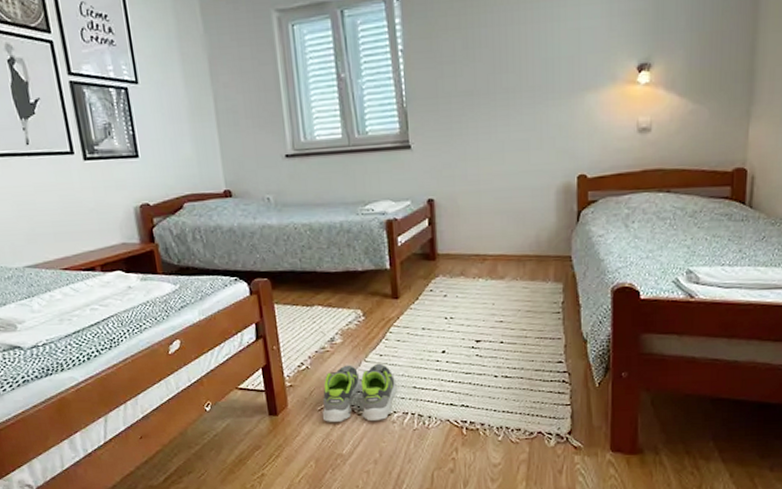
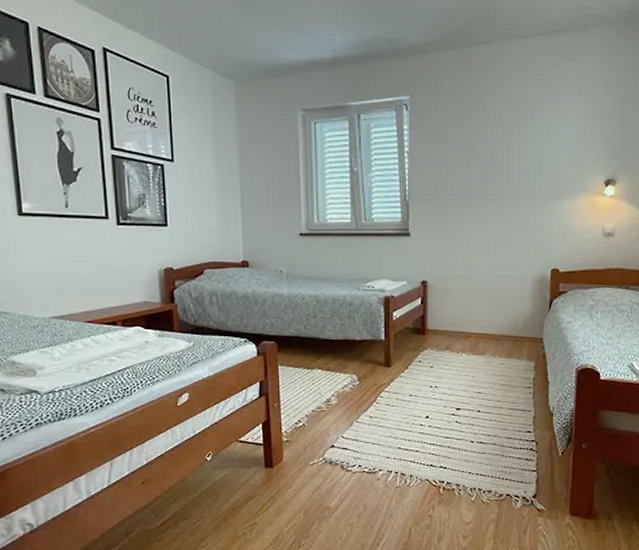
athletic shoe: present [322,363,397,422] -> none [314,424,383,478]

